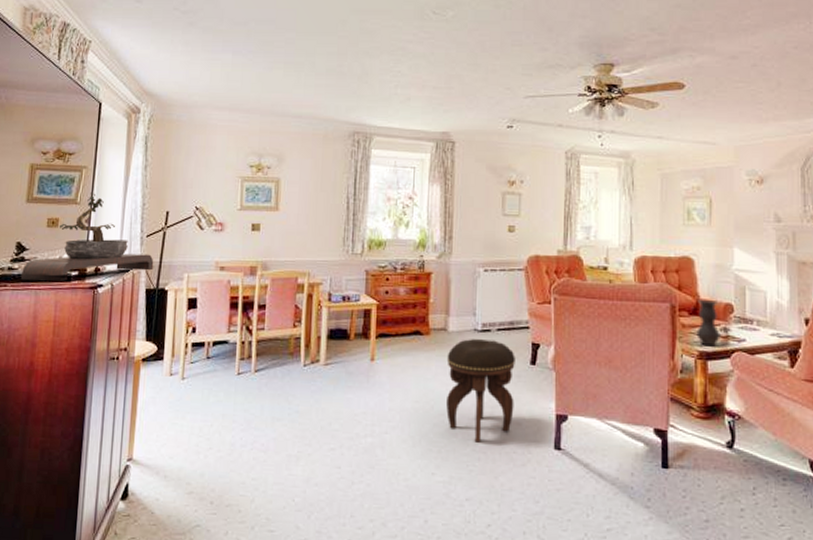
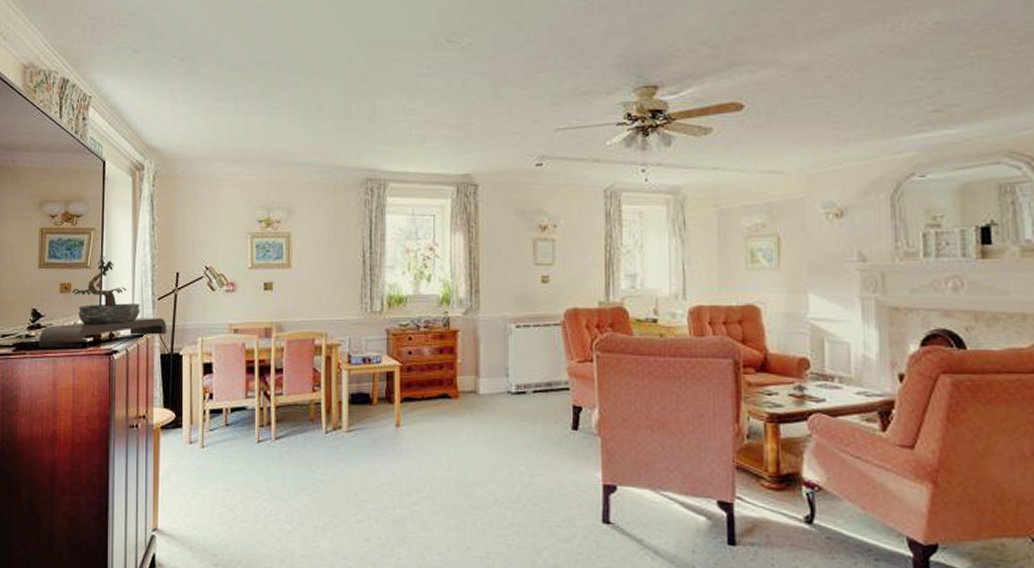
footstool: present [446,339,515,443] -> none [478,402,556,515]
vase: present [696,300,720,347] -> none [765,355,794,408]

